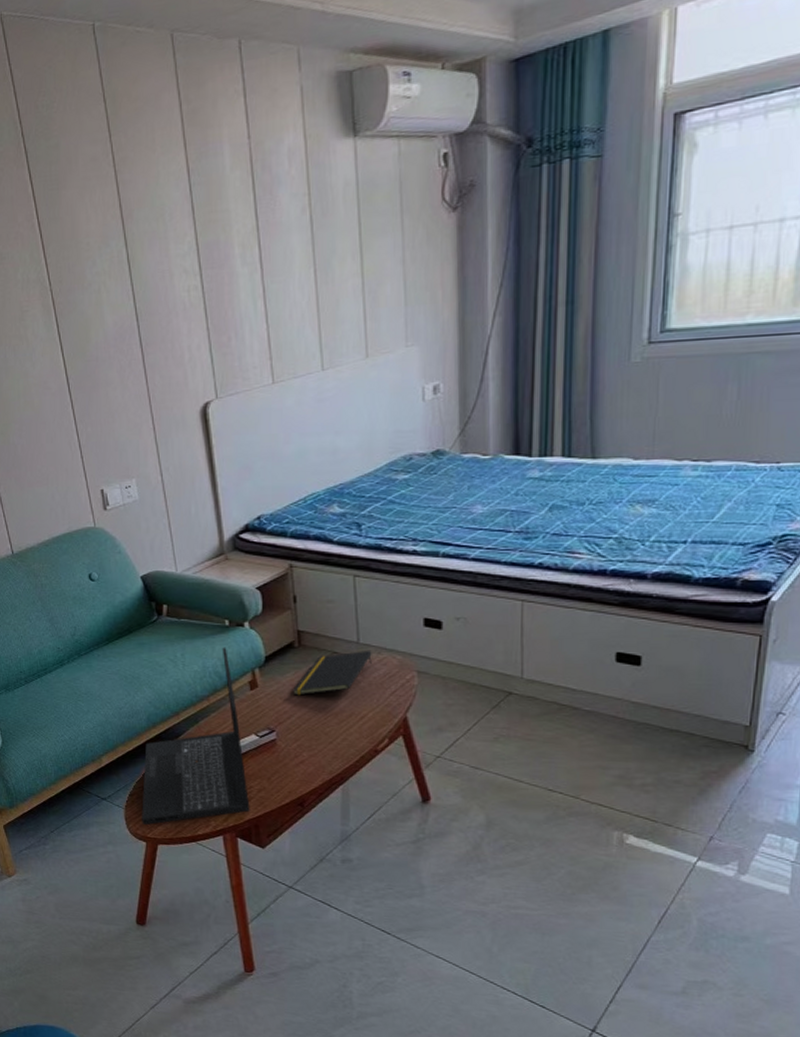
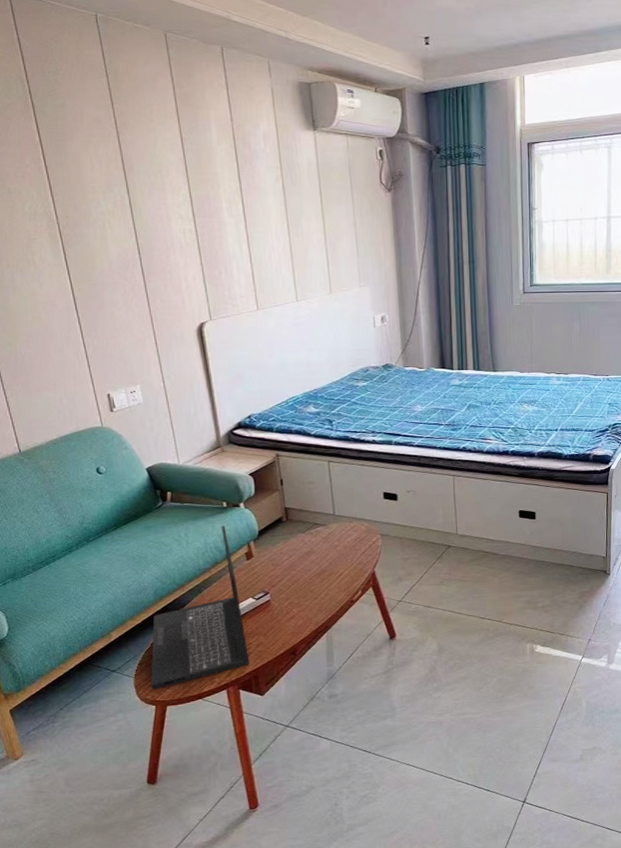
notepad: present [292,650,372,696] -> none [282,520,346,562]

